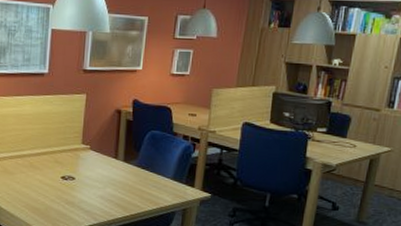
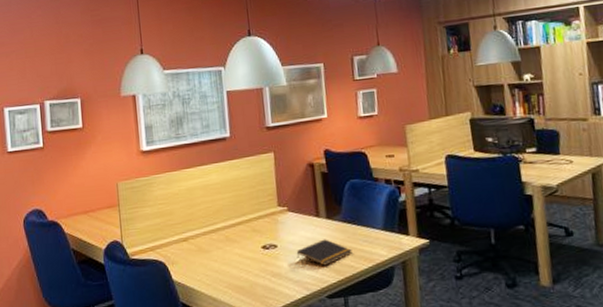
notepad: none [91,179,141,202] -> present [296,239,353,266]

